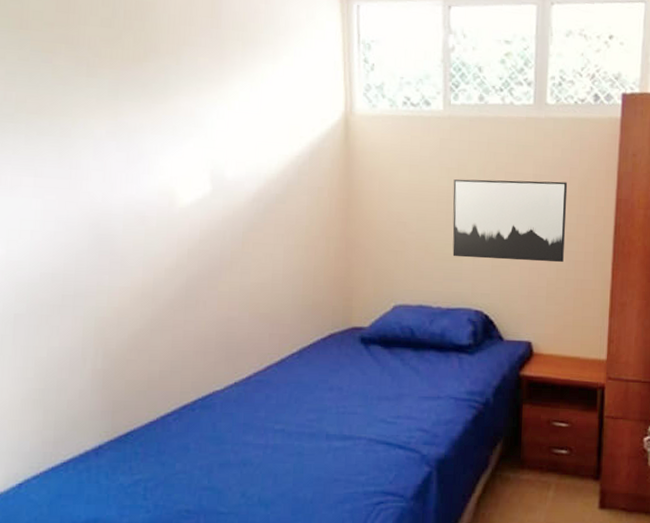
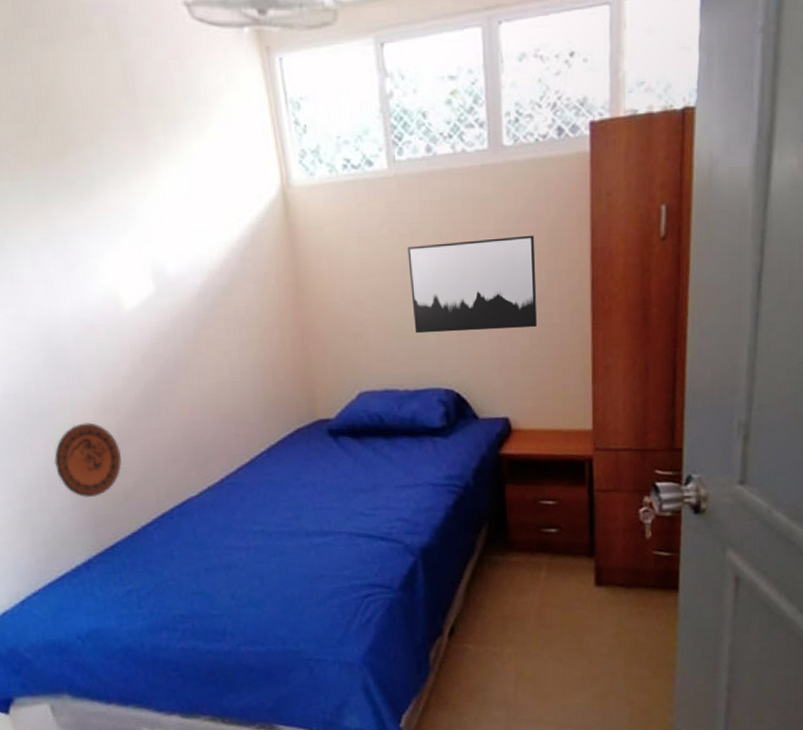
decorative plate: none [80,308,151,382] -> present [54,422,122,497]

